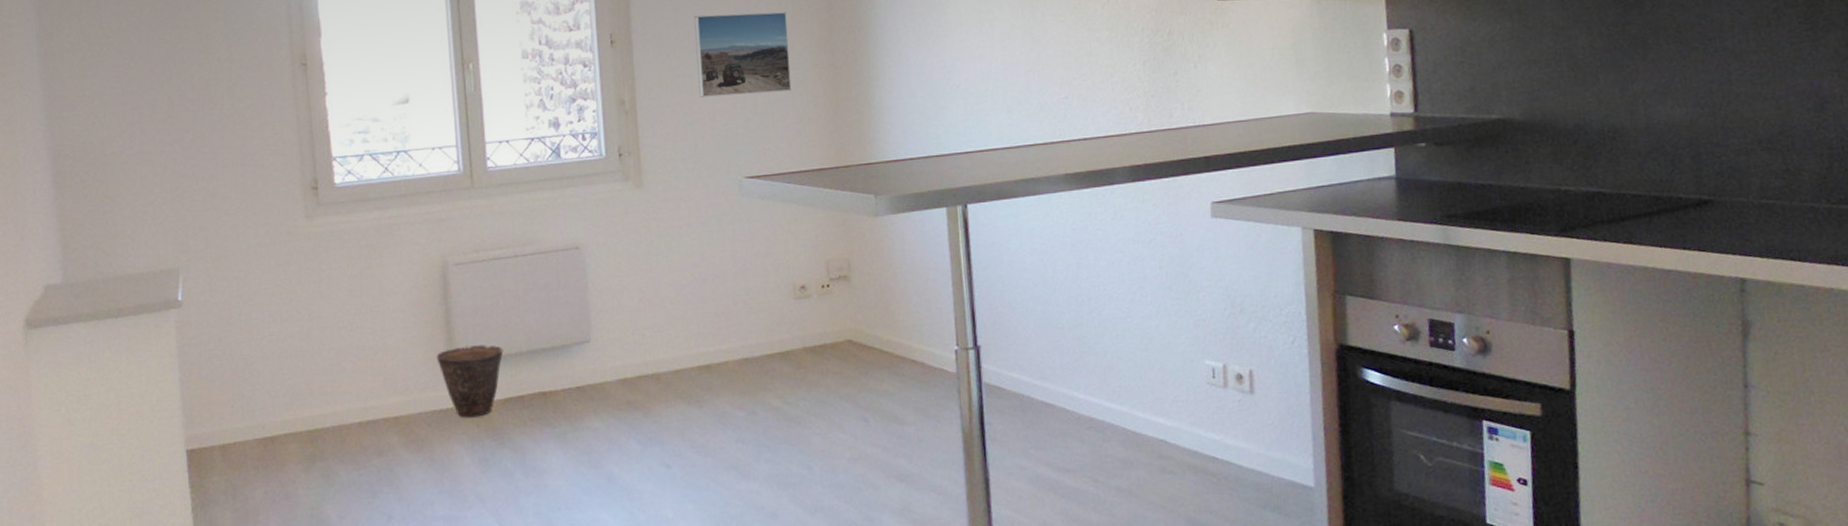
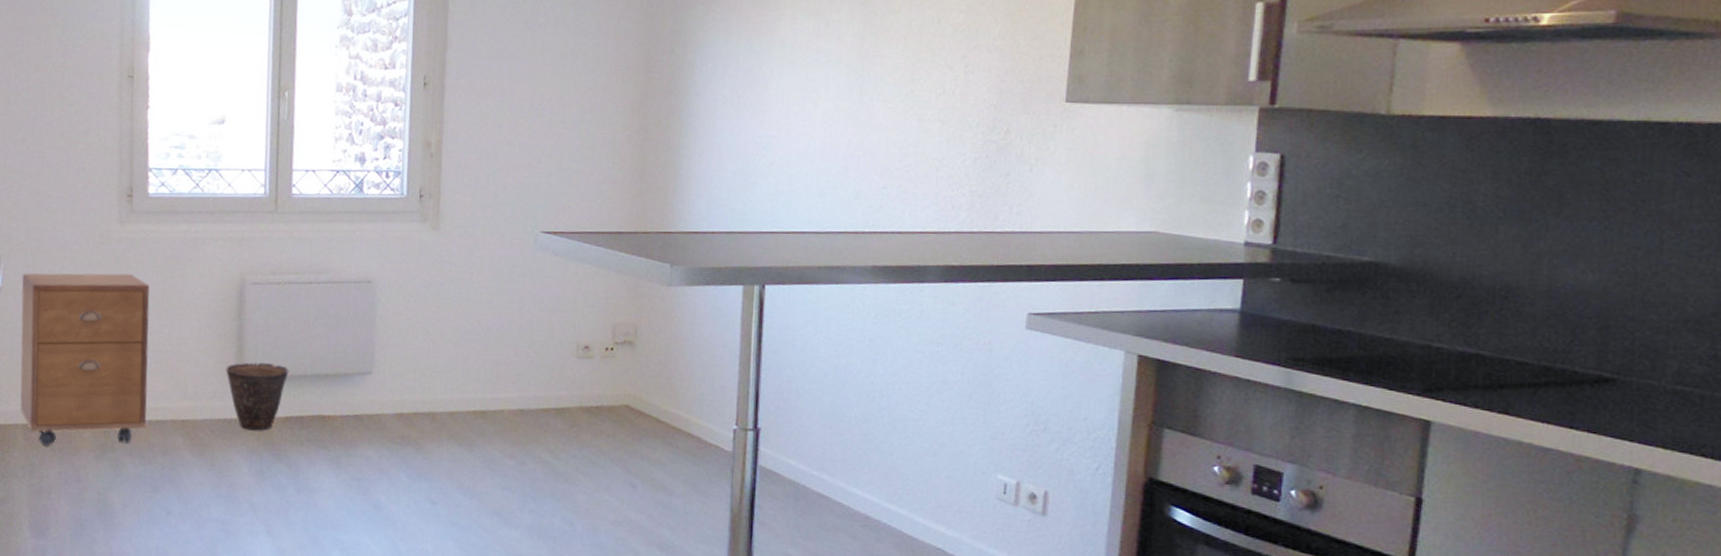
cabinet: none [204,270,357,465] -> present [20,272,150,446]
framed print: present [694,12,792,98] -> none [505,65,603,152]

